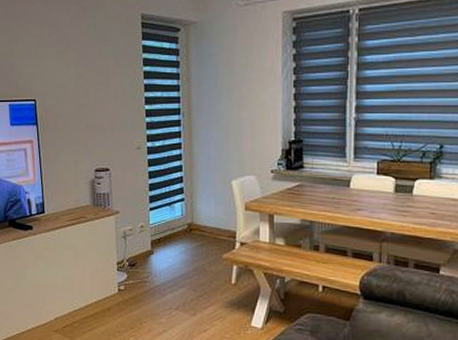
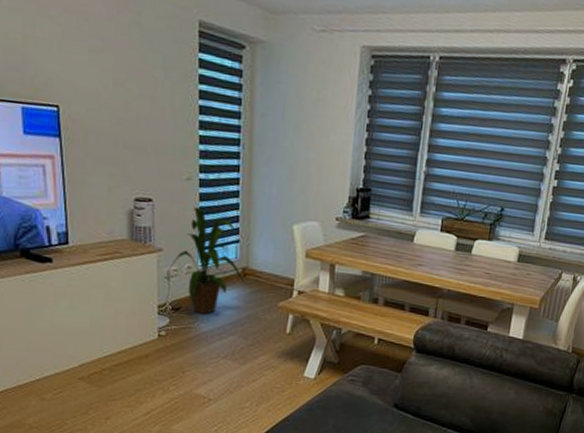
house plant: none [124,172,192,269] -> present [168,206,246,315]

